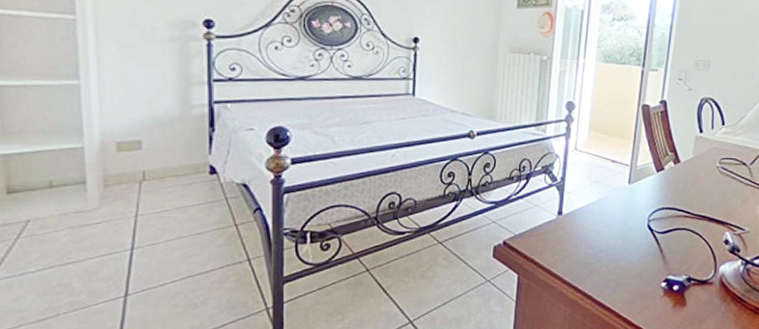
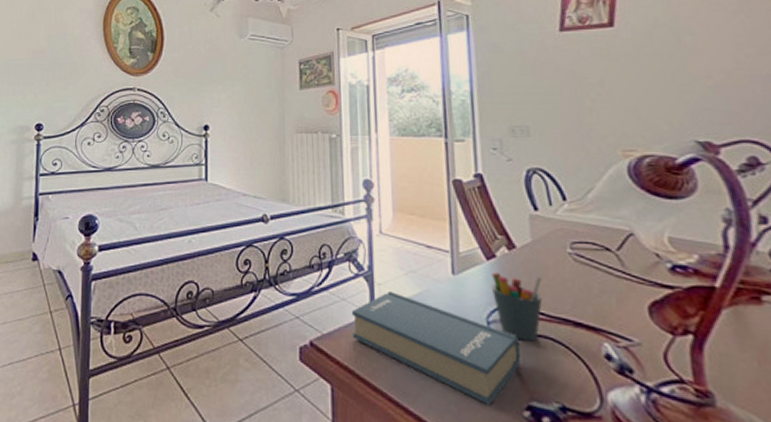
book: none [540,197,669,280] -> present [351,290,521,405]
pen holder: none [656,182,695,233] -> present [491,272,543,342]

